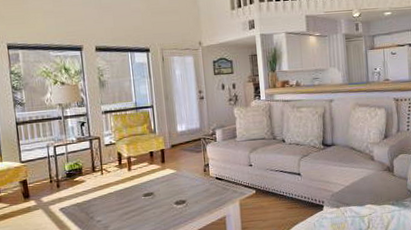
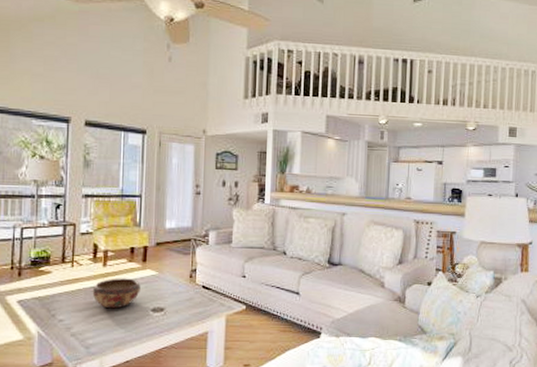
decorative bowl: none [121,178,163,207] -> present [92,278,141,309]

